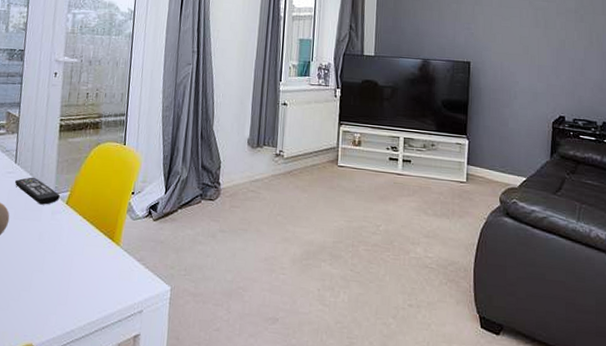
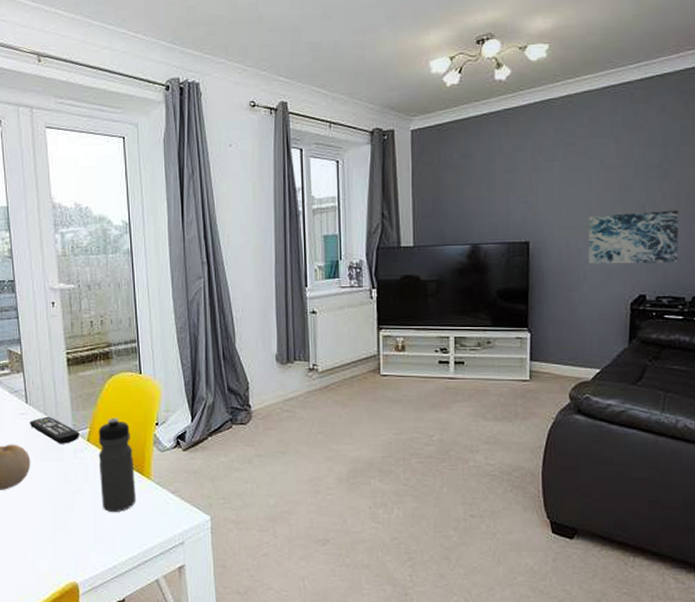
water bottle: none [70,183,108,276] -> present [98,418,136,512]
wall art: none [519,46,592,92] -> present [589,210,679,265]

